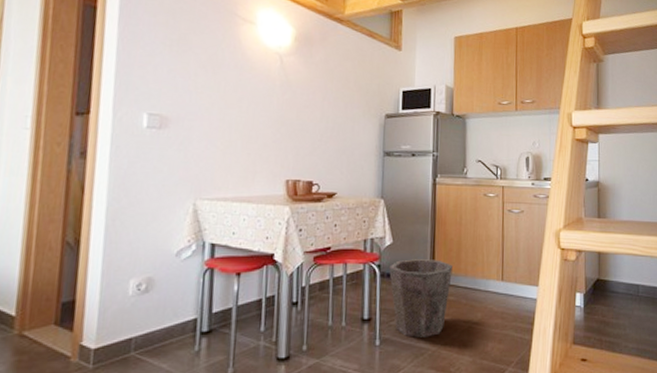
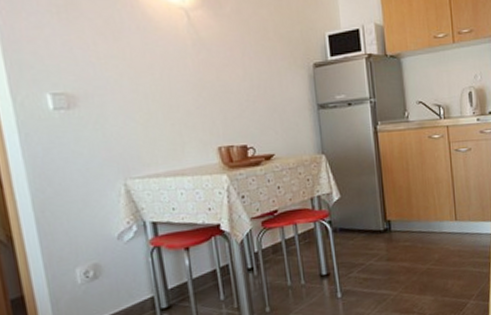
waste bin: present [389,259,452,338] -> none [341,208,405,286]

